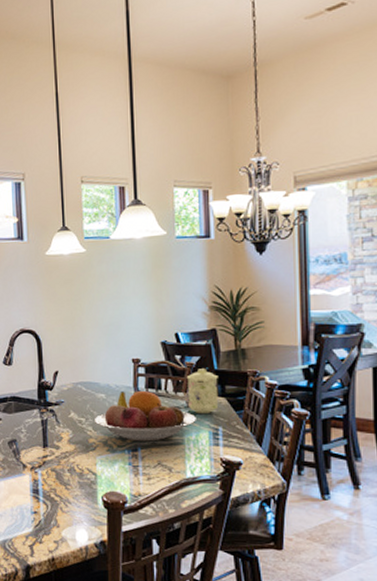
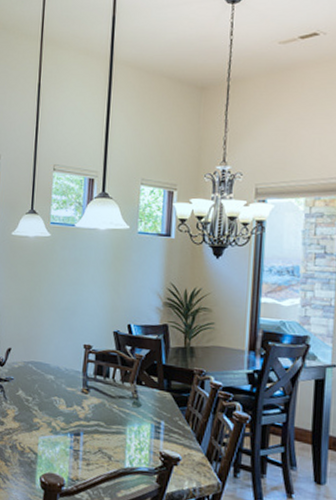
fruit bowl: present [95,391,196,442] -> none [41,375,140,428]
mug: present [186,369,219,413] -> none [134,361,165,406]

